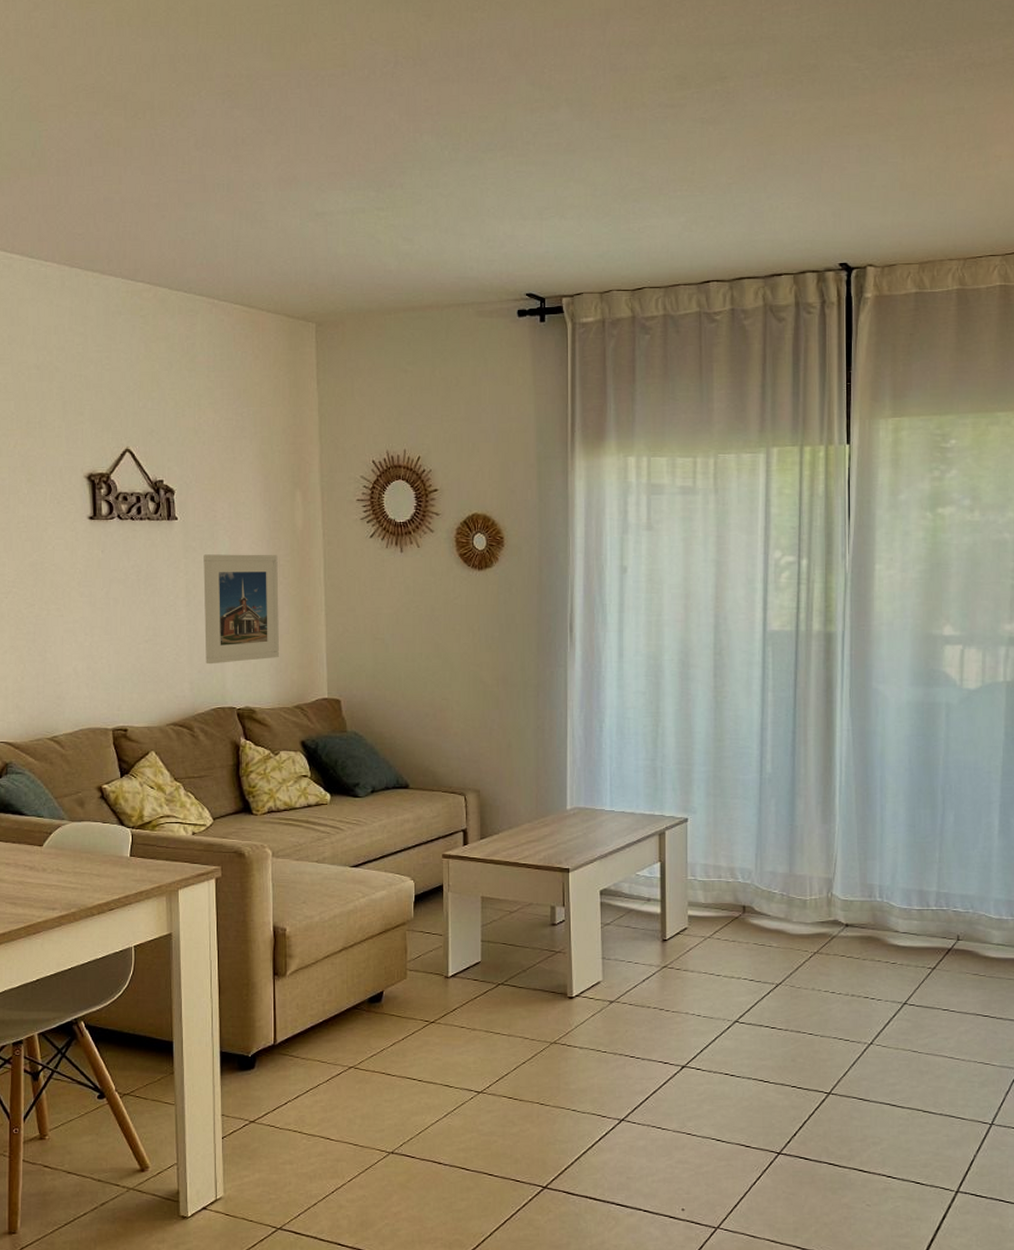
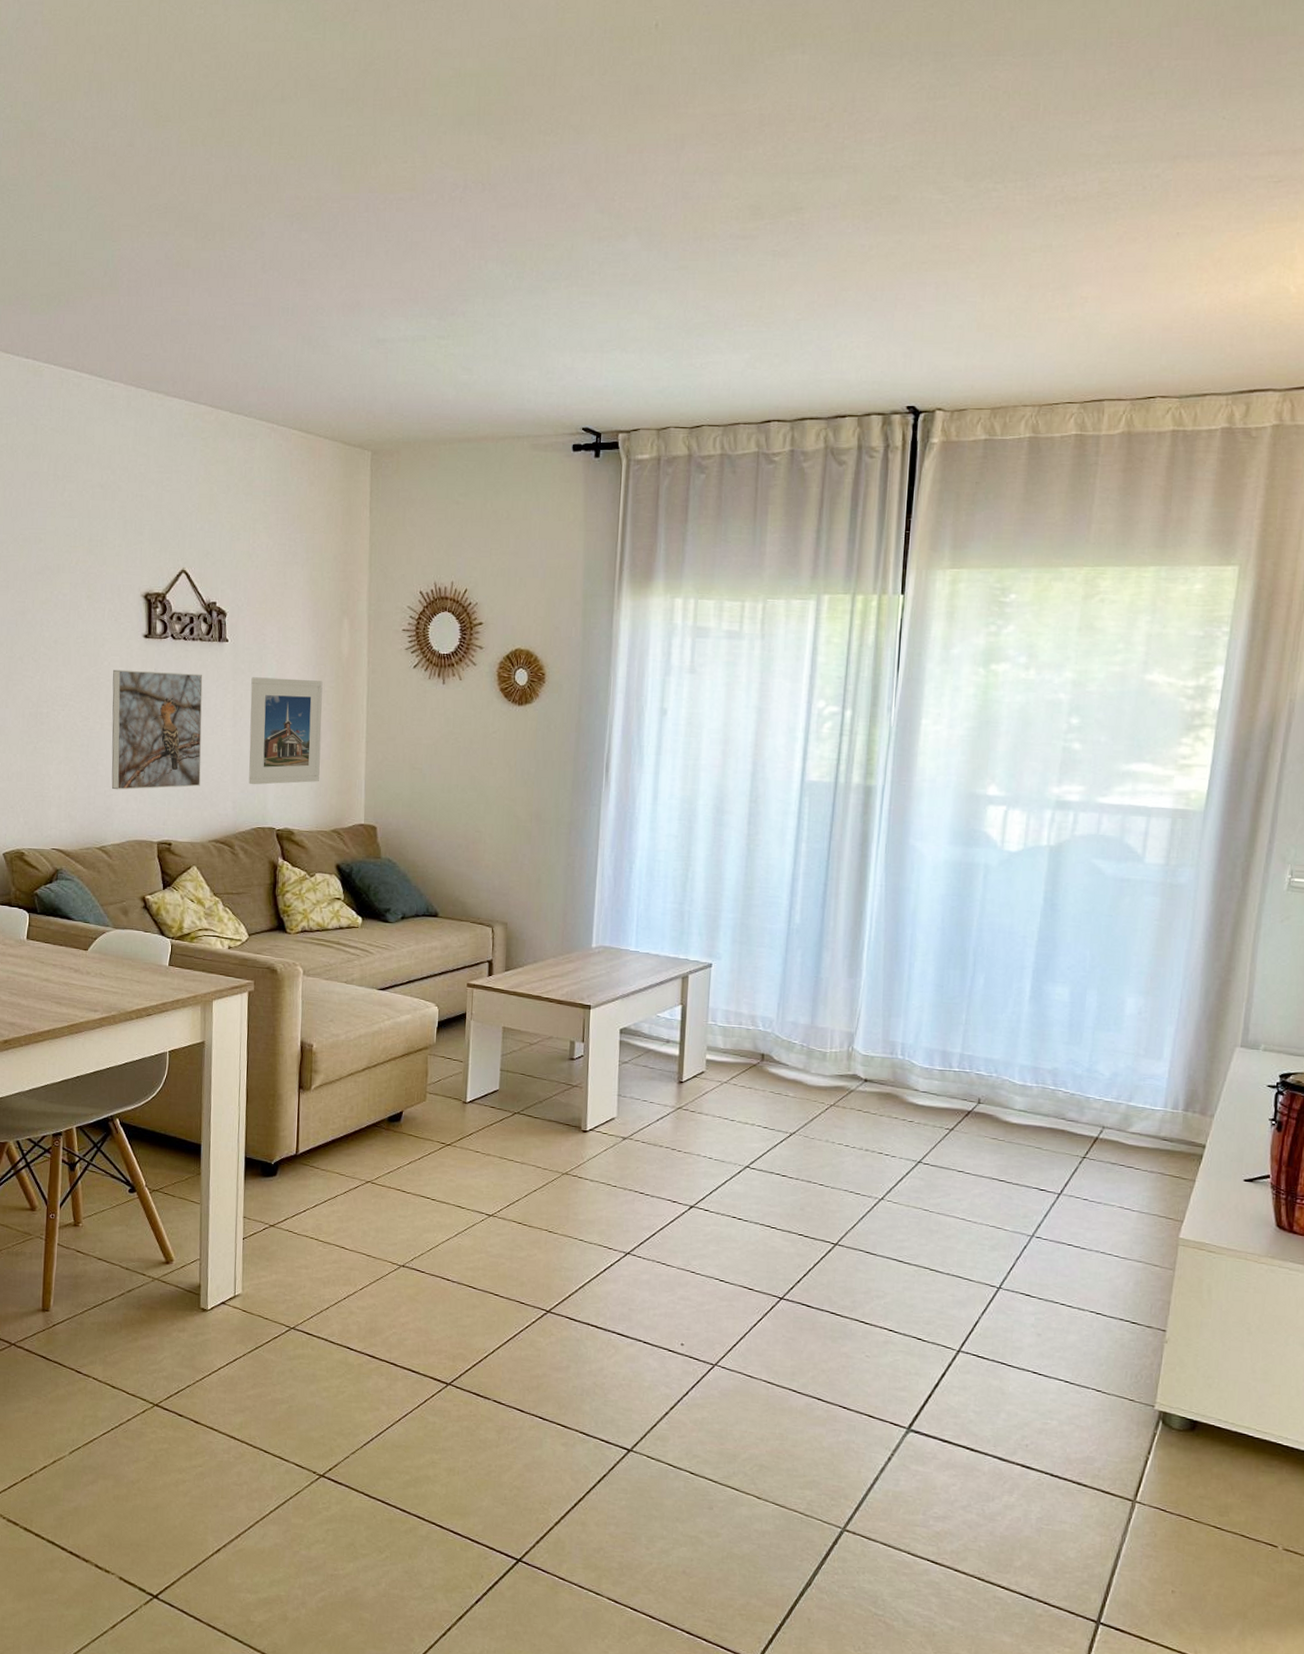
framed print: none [58,553,155,677] -> present [111,669,203,790]

